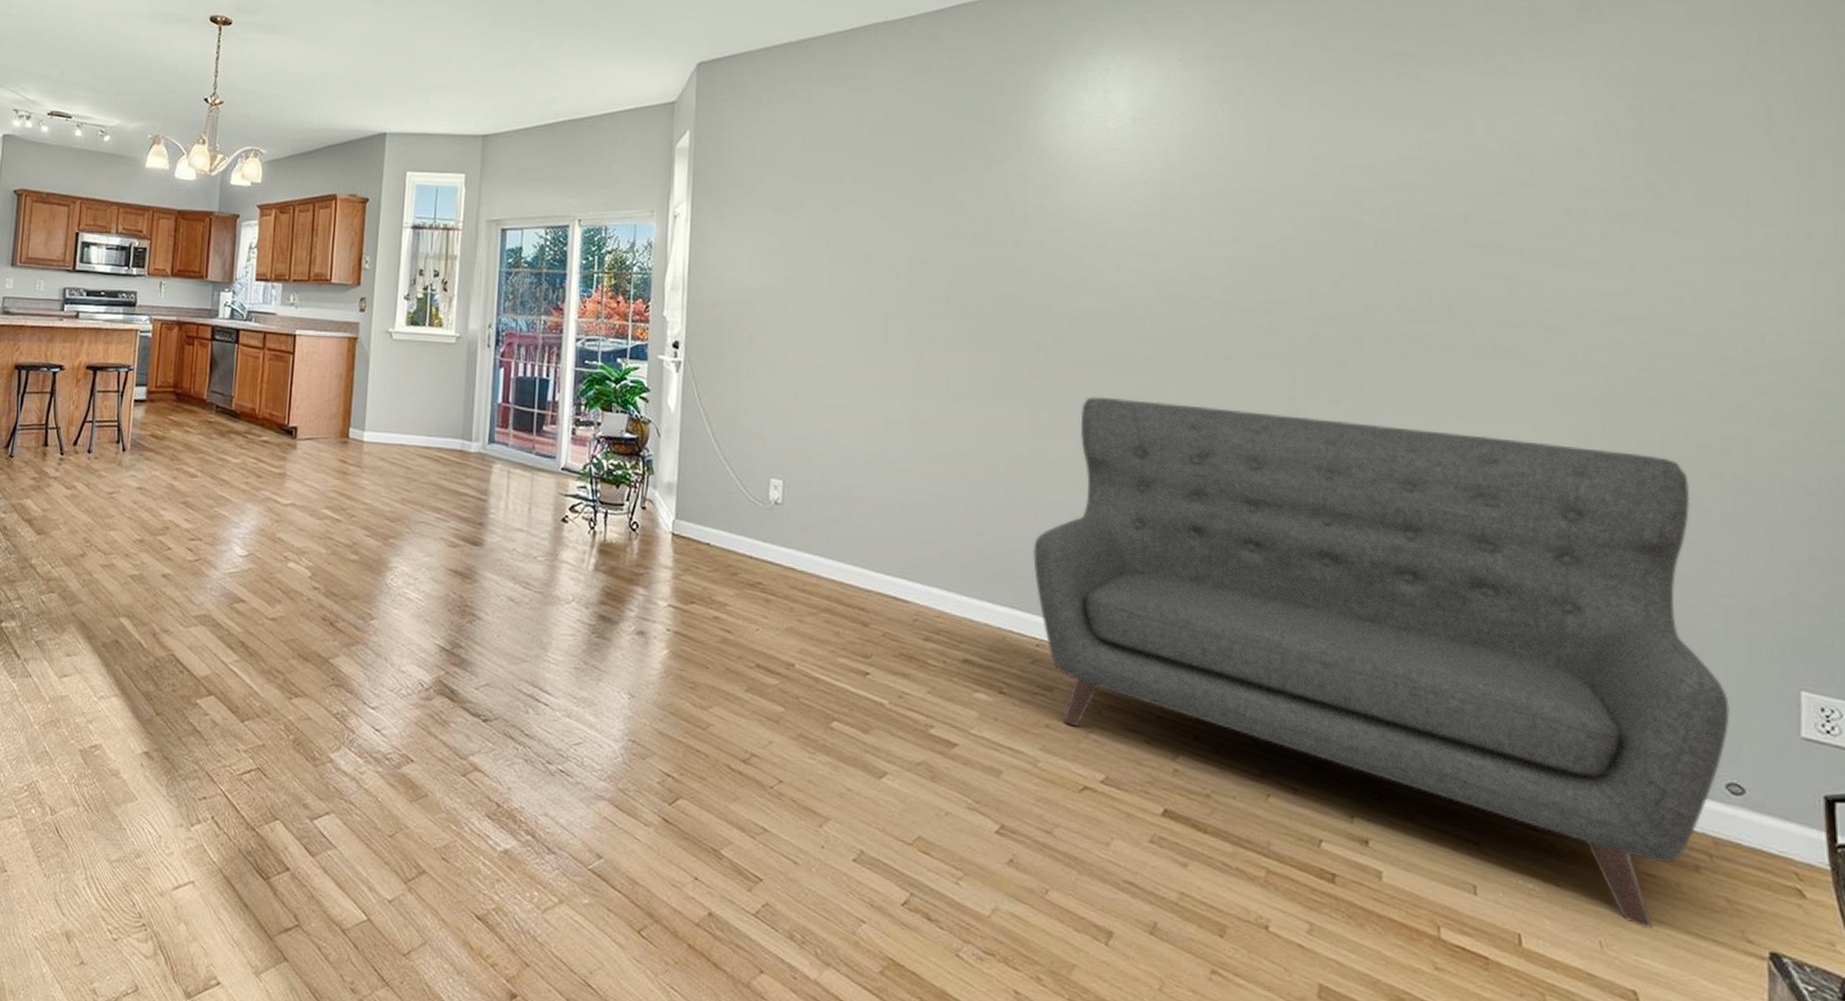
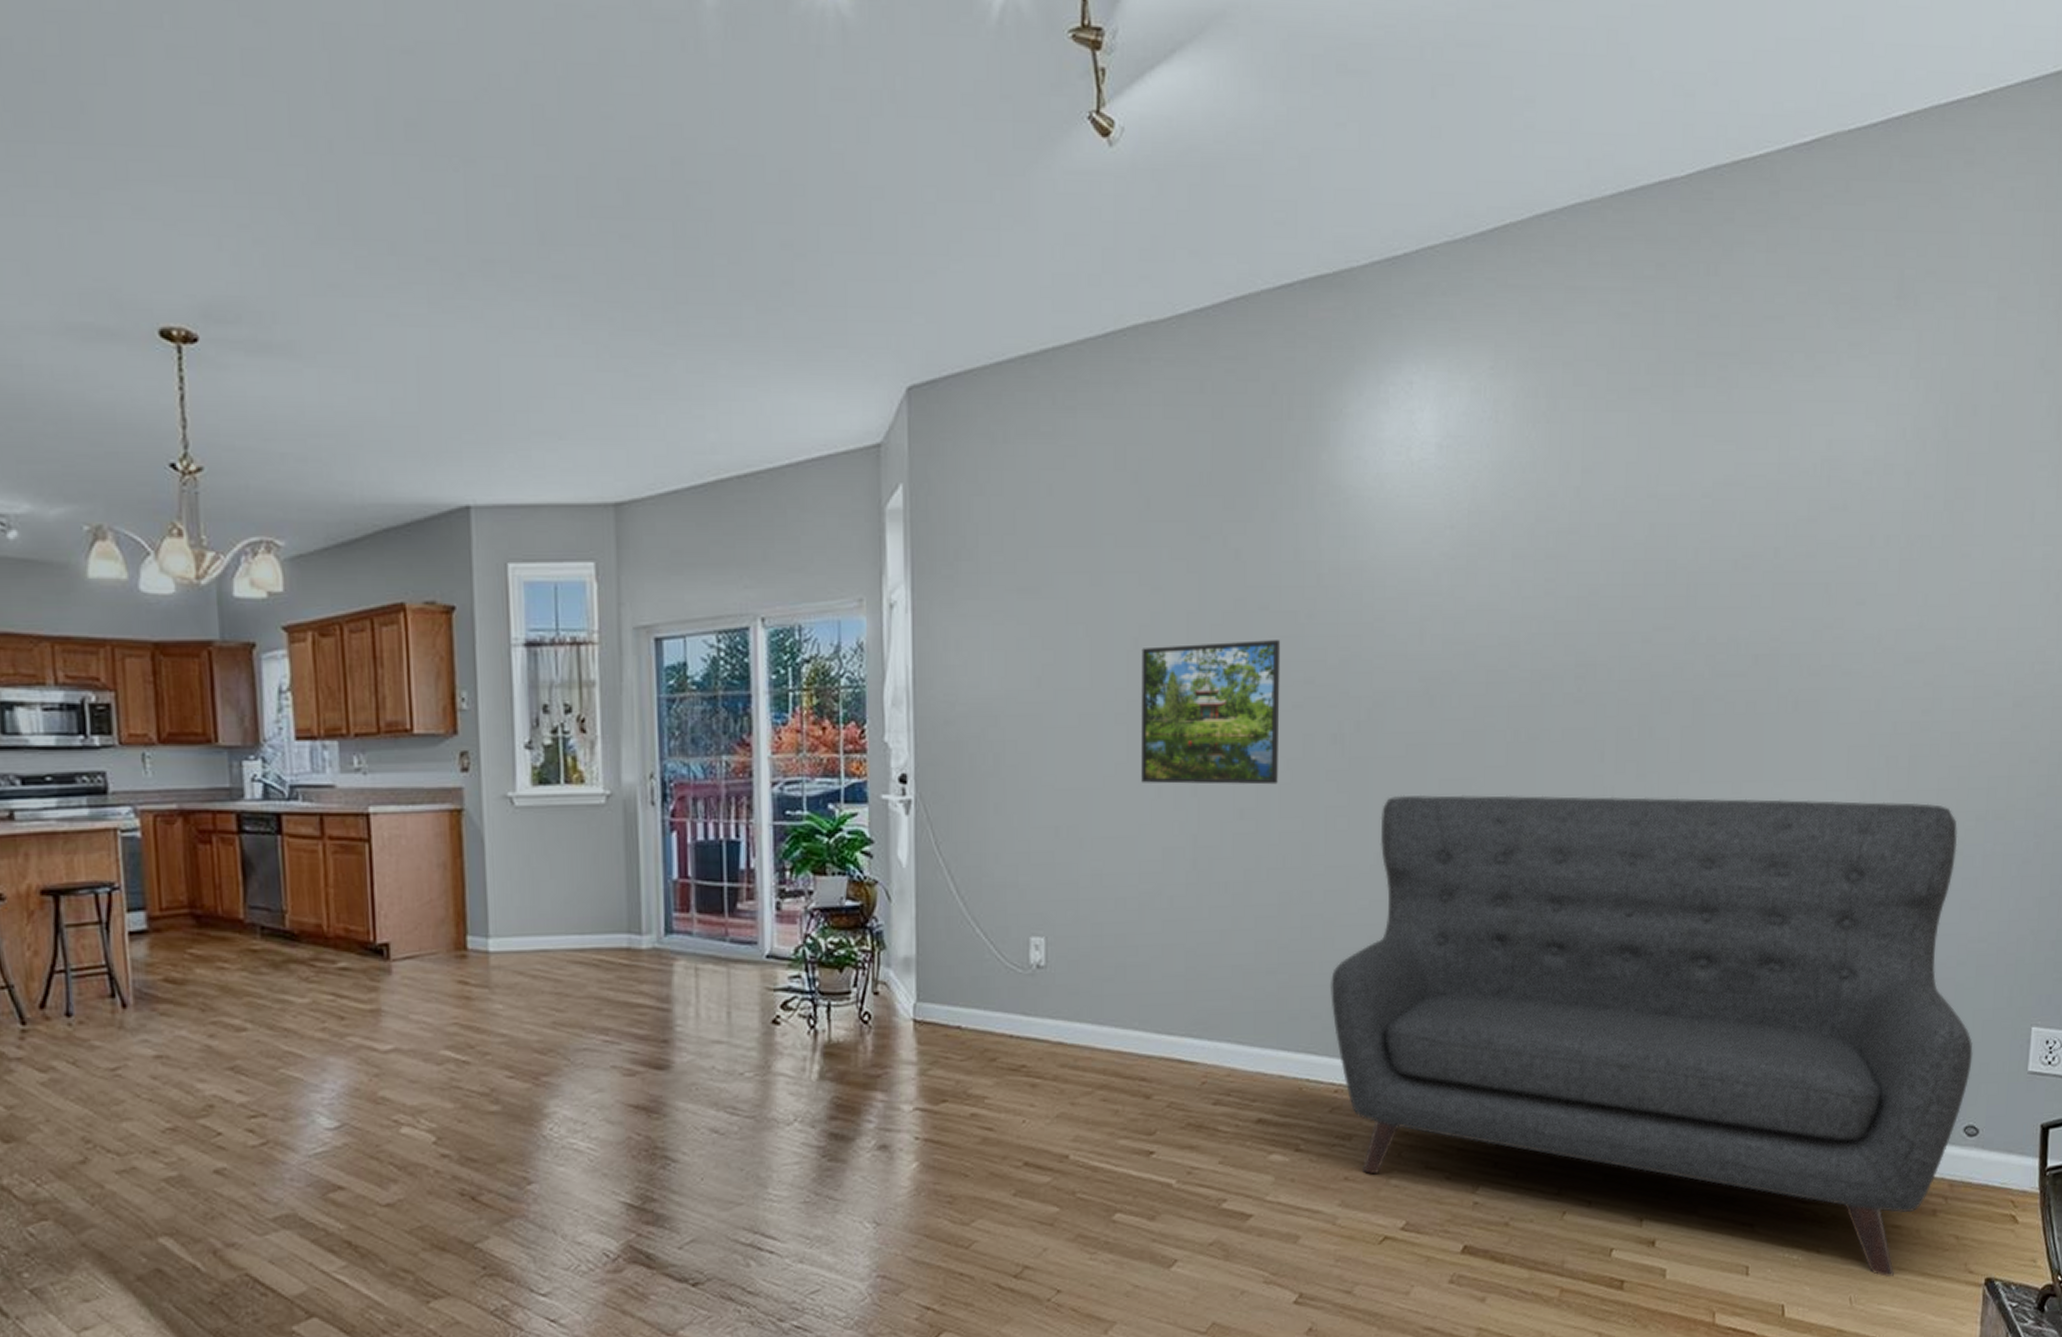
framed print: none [869,260,991,377] -> present [1141,640,1281,785]

